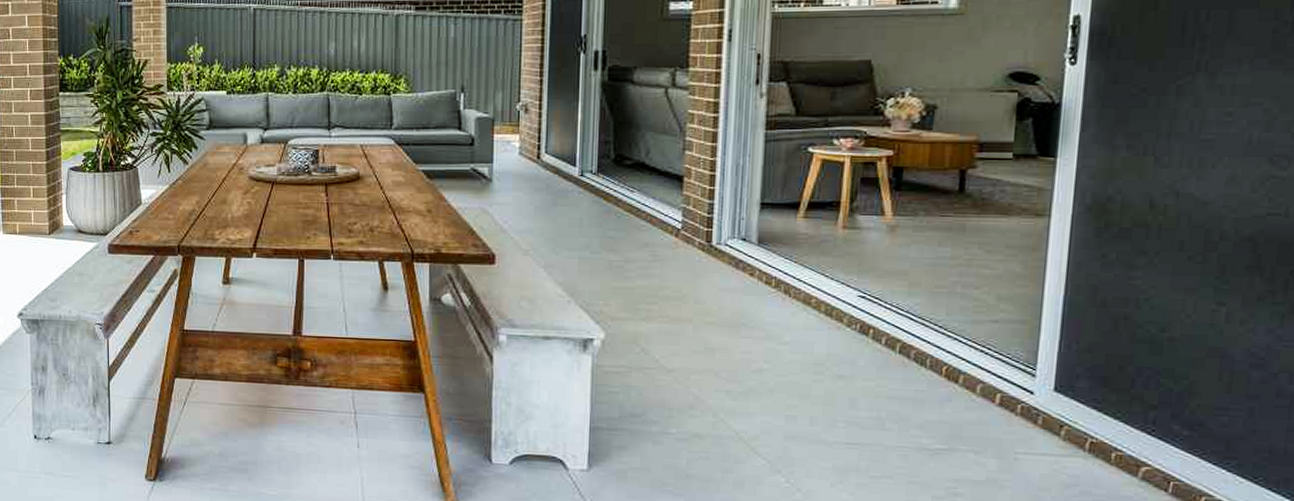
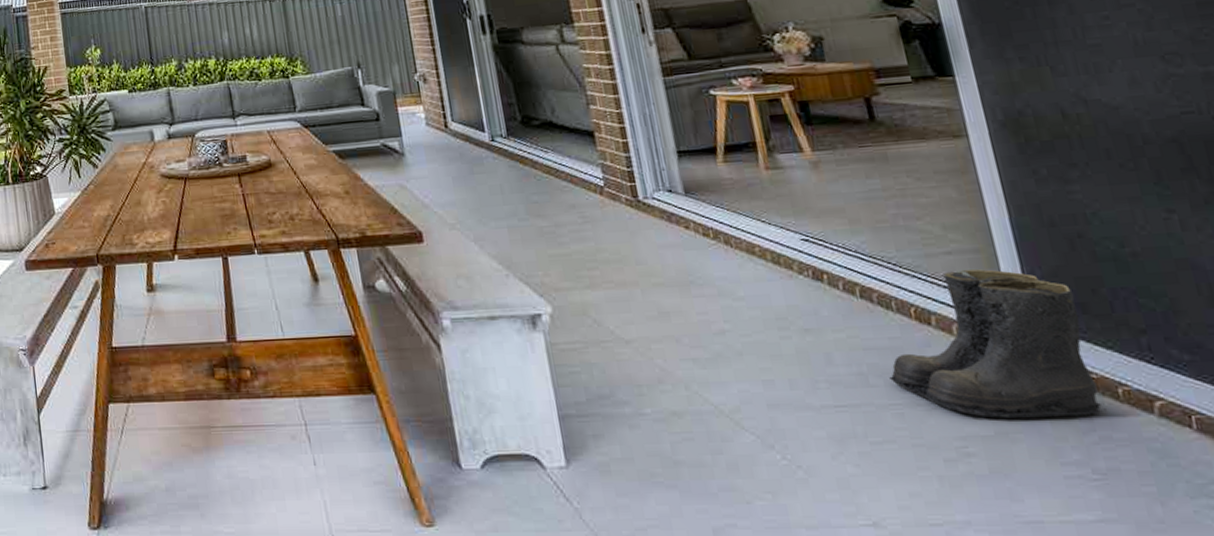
boots: none [904,338,1101,474] -> present [889,269,1107,420]

